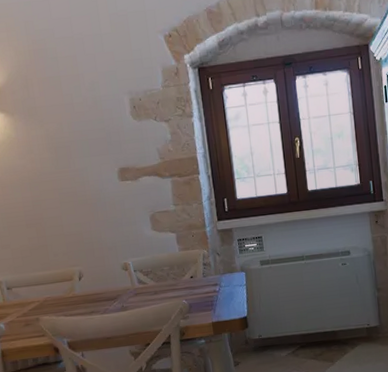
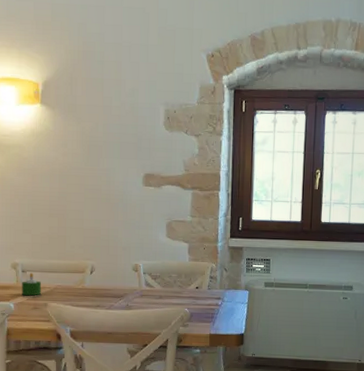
candle: none [8,289,31,314] -> present [21,273,42,296]

